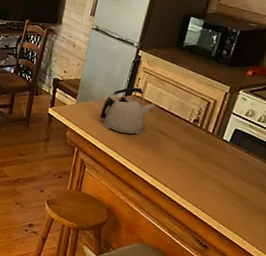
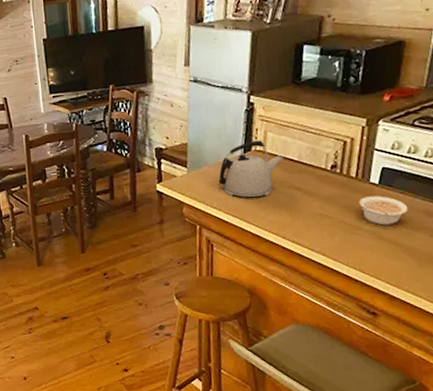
legume: none [210,150,250,177] -> present [359,195,408,226]

